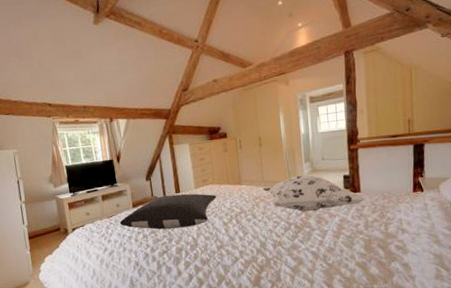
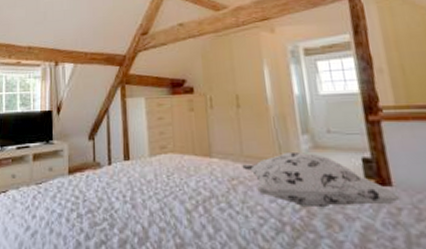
pillow: present [119,193,217,230] -> none [50,162,178,210]

